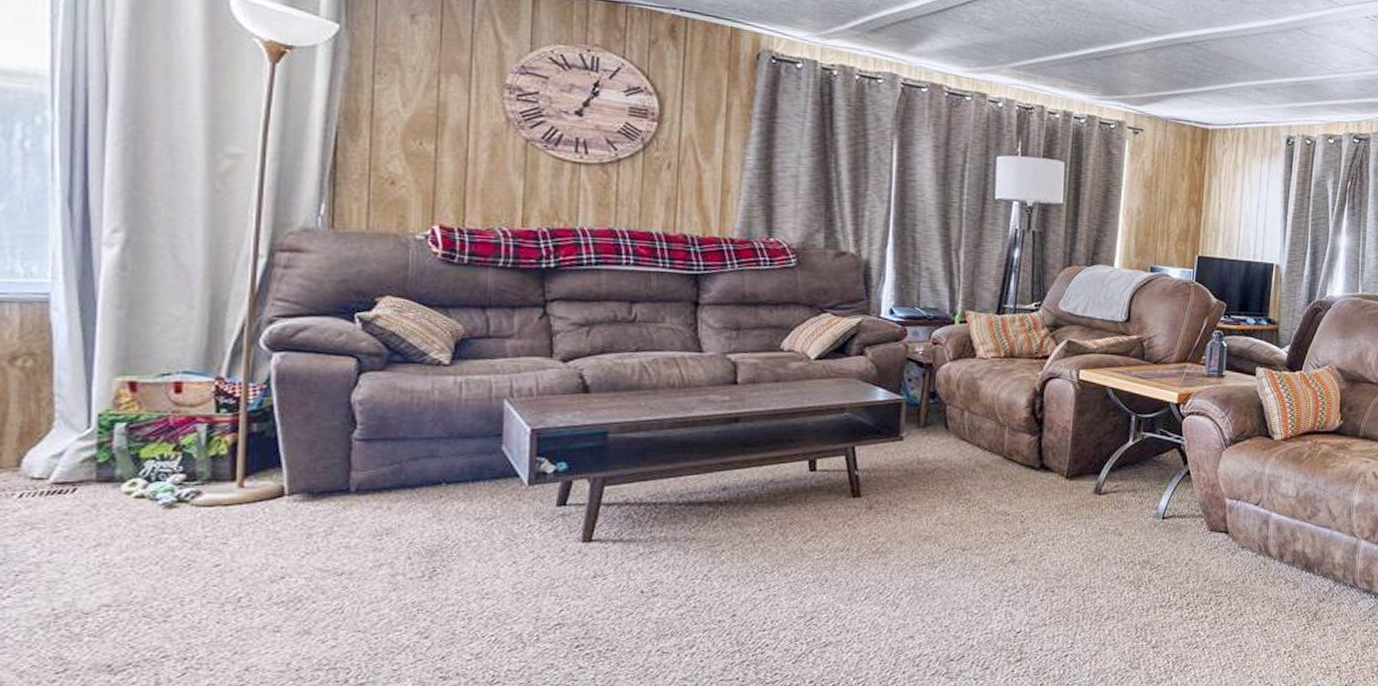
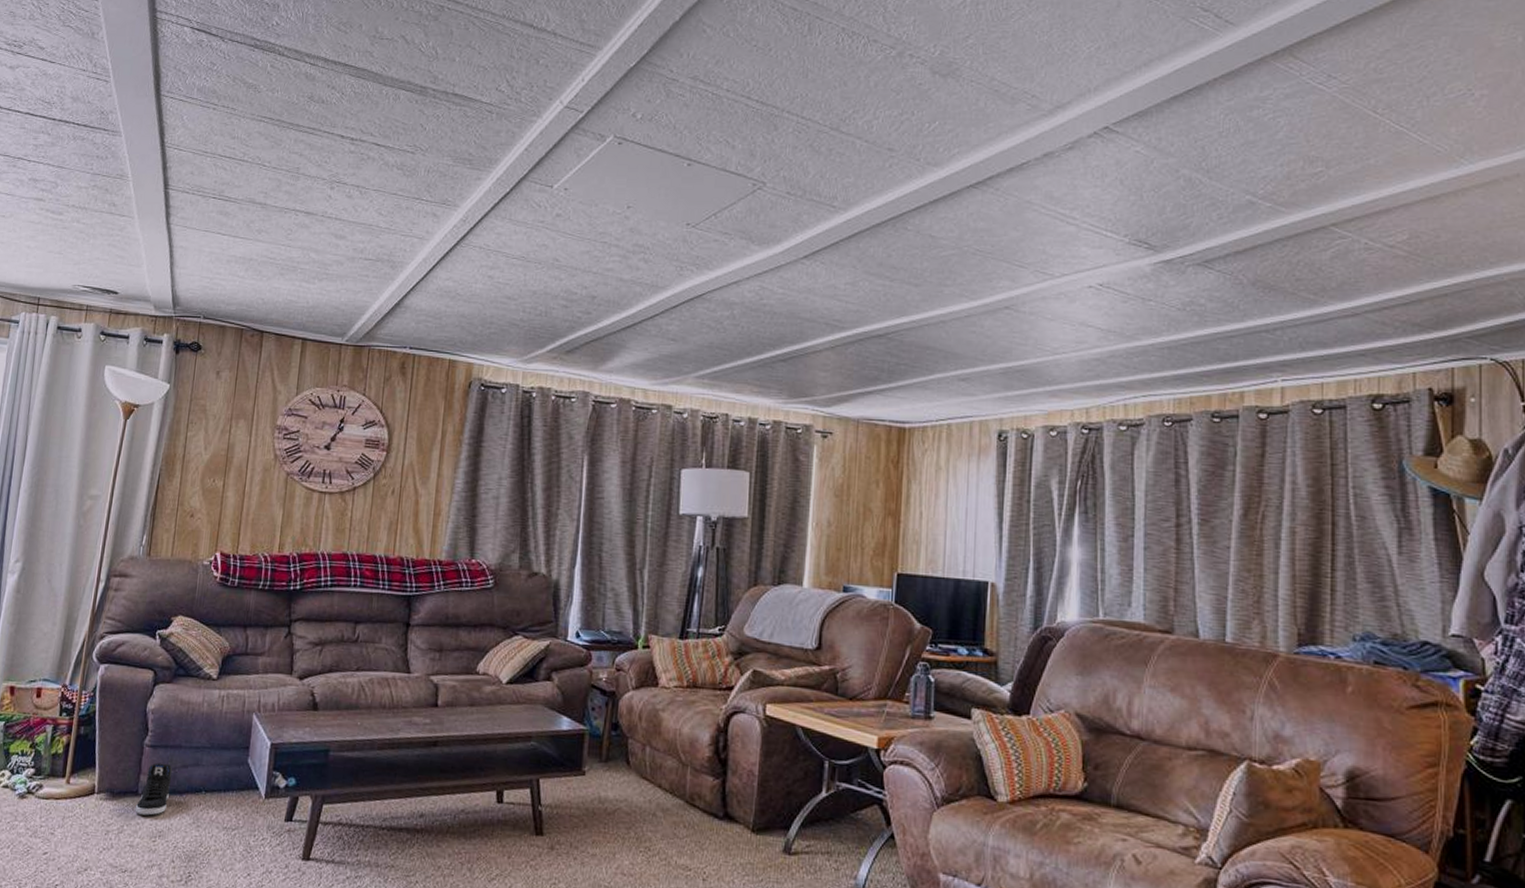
sneaker: none [347,457,398,514] -> present [135,762,173,816]

